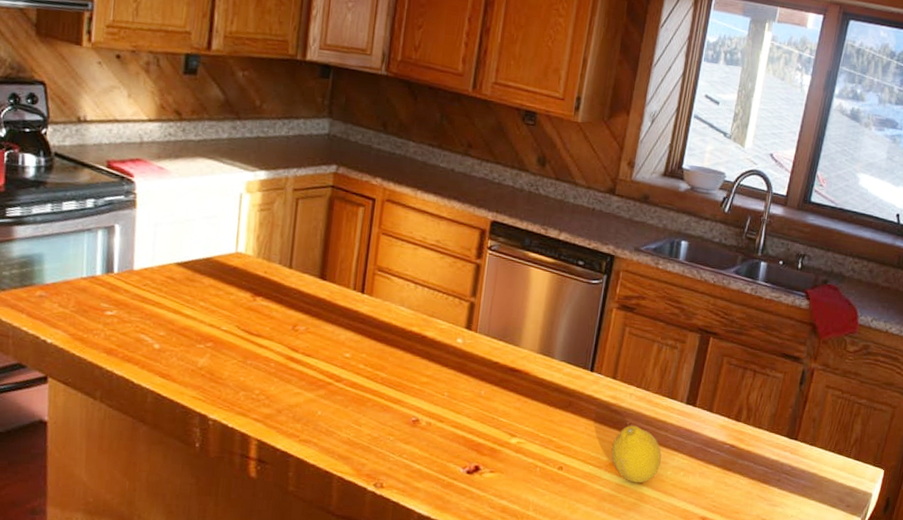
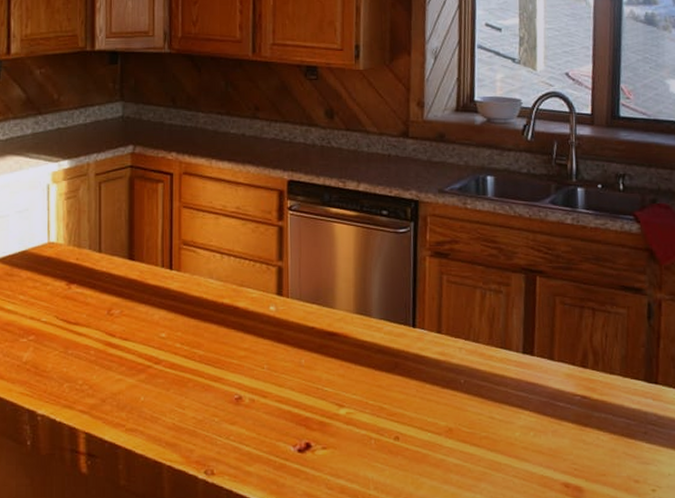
fruit: present [611,425,662,483] -> none [449,383,506,449]

